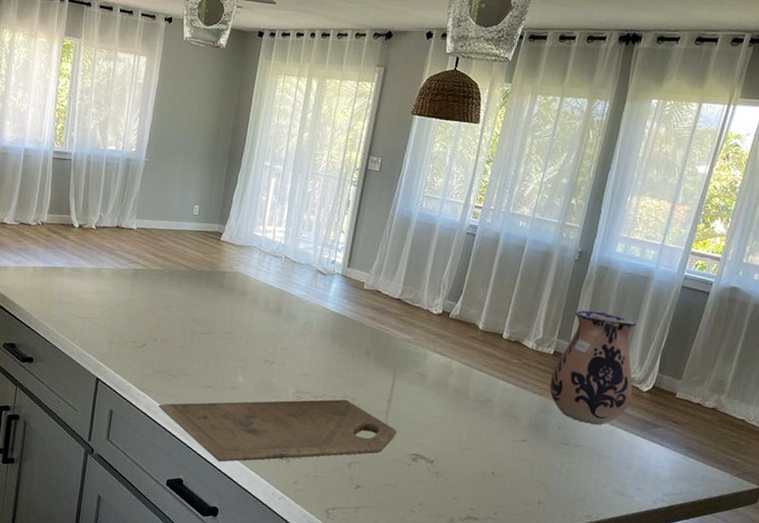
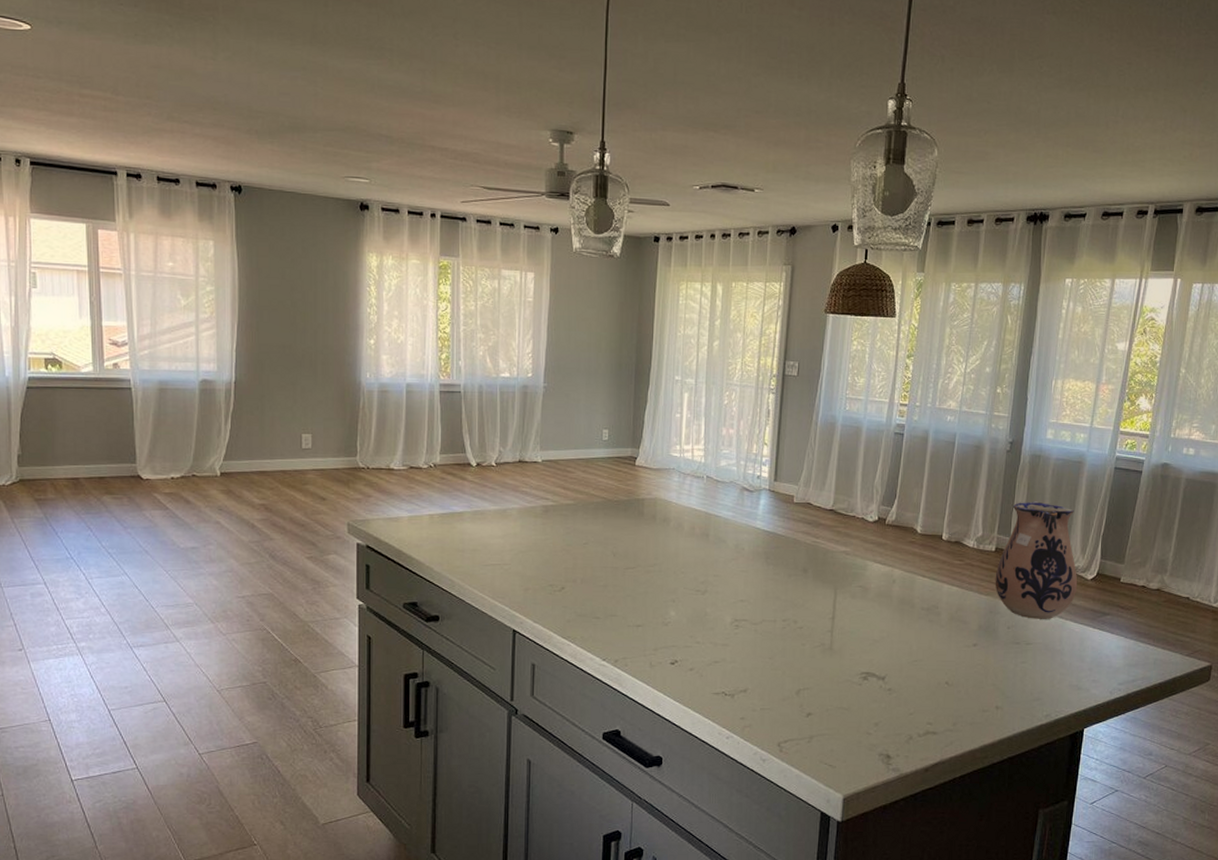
cutting board: present [158,399,398,462] -> none [585,622,845,706]

